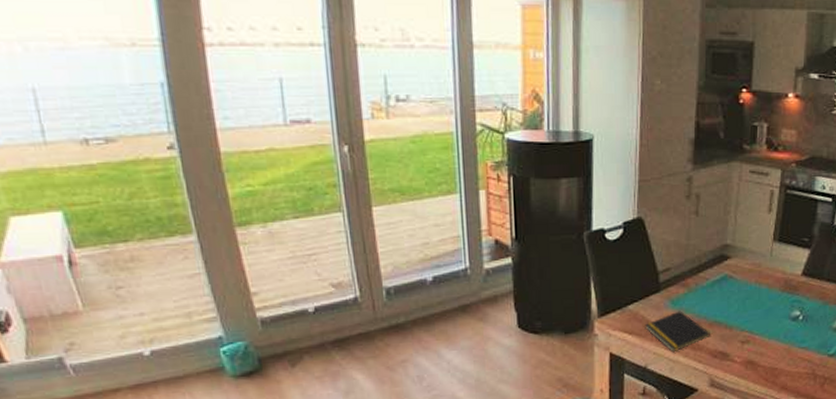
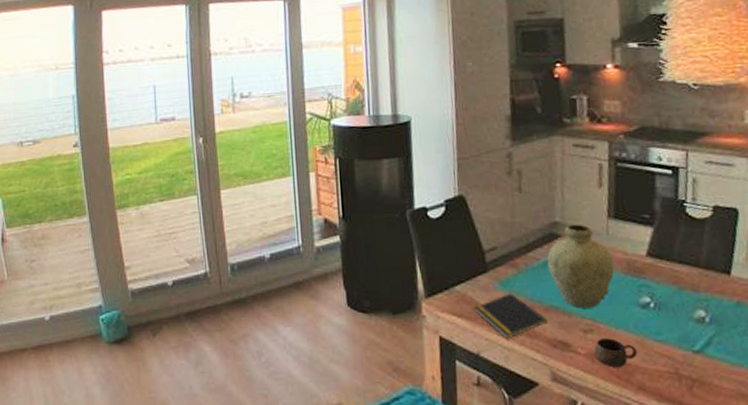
vase: none [715,246,774,322] -> present [547,224,615,308]
cup: none [749,347,784,372] -> present [594,338,638,367]

